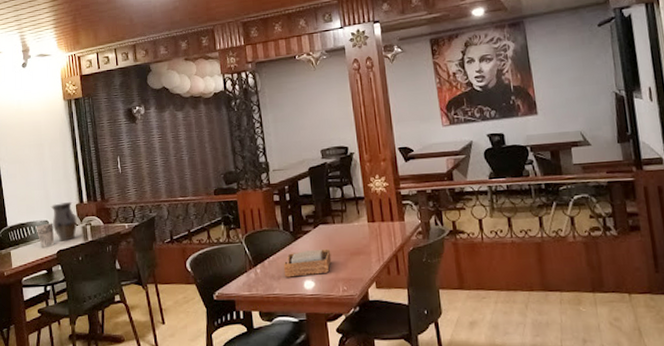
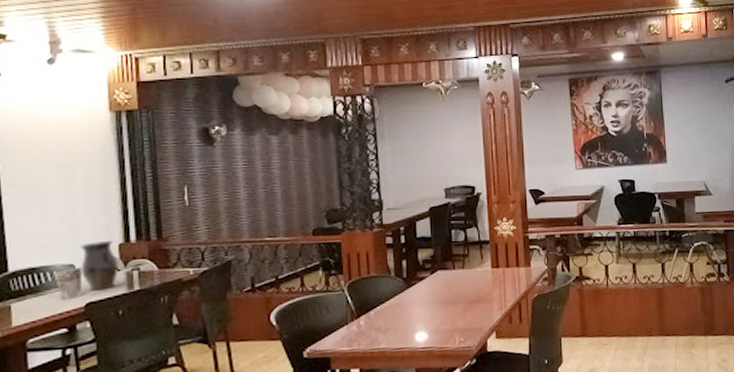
napkin holder: present [283,249,332,278] -> none [392,297,449,330]

